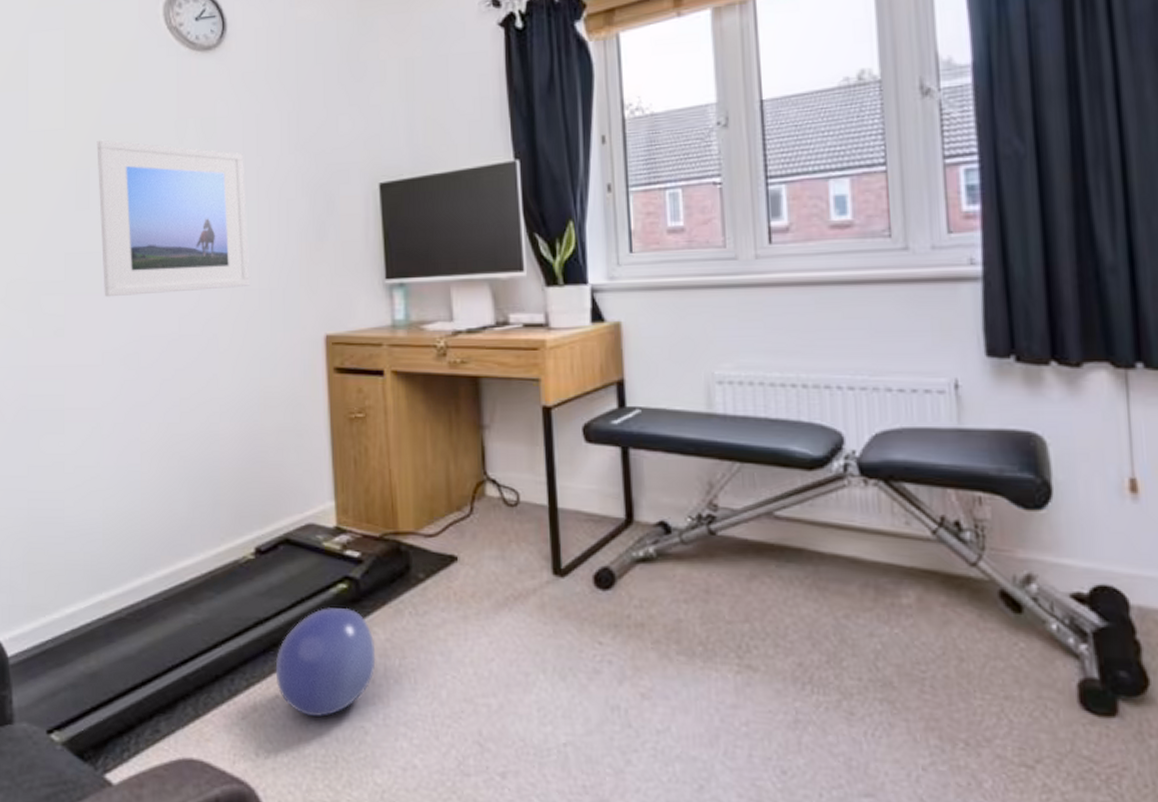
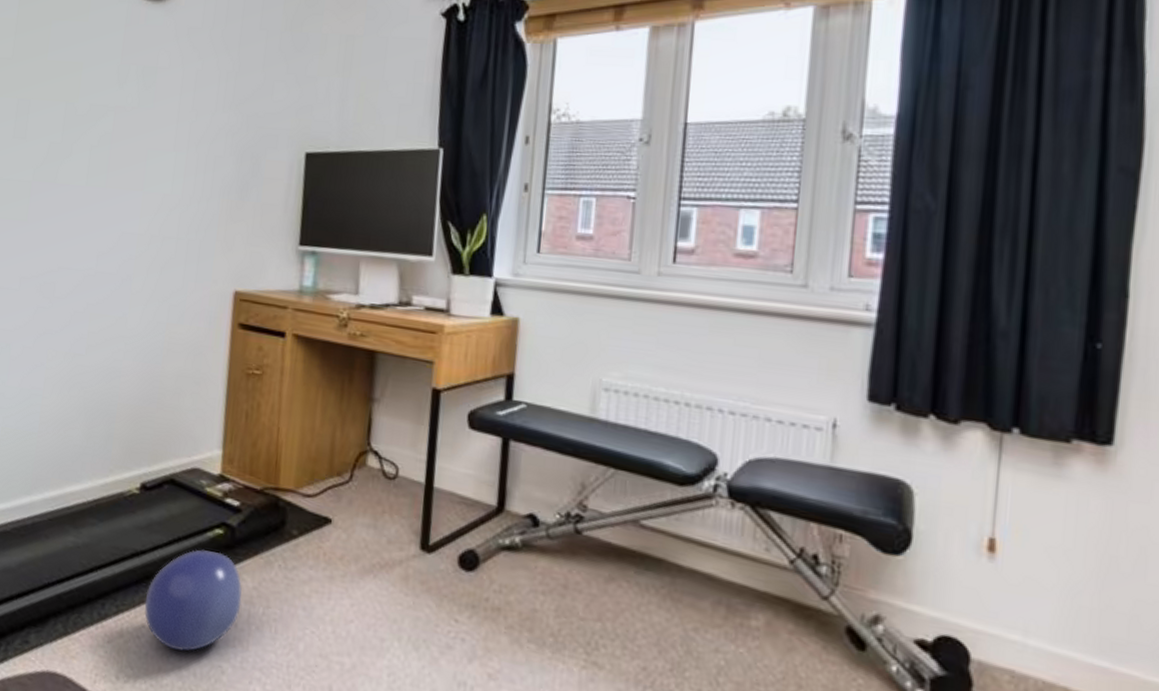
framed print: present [97,139,251,297] -> none [29,74,179,234]

